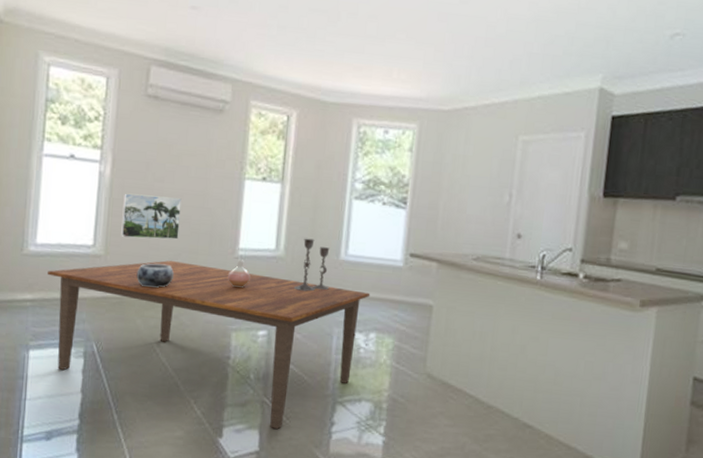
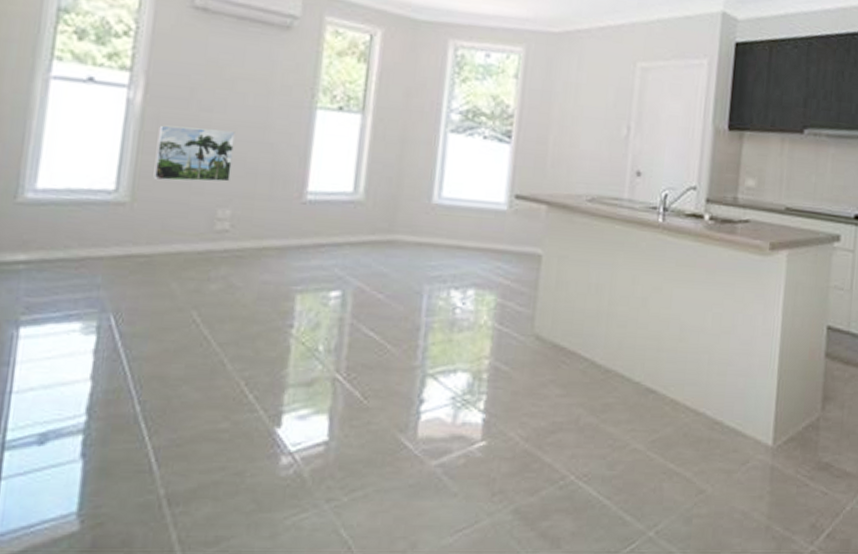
dining table: present [48,260,371,430] -> none [50,208,469,413]
decorative bowl: present [136,263,174,288] -> none [172,211,222,242]
vase: present [227,259,250,289] -> none [291,205,321,240]
candlestick: present [294,238,330,292] -> none [376,178,420,242]

